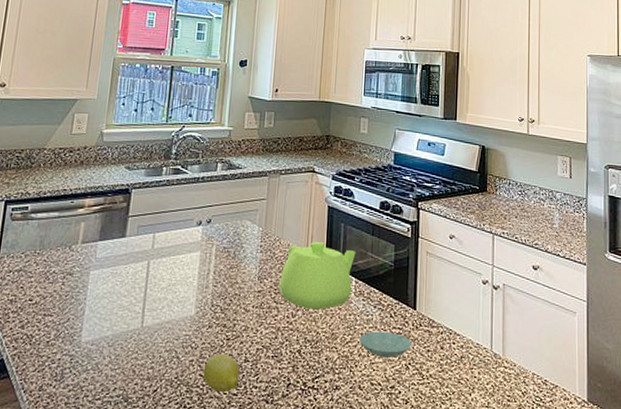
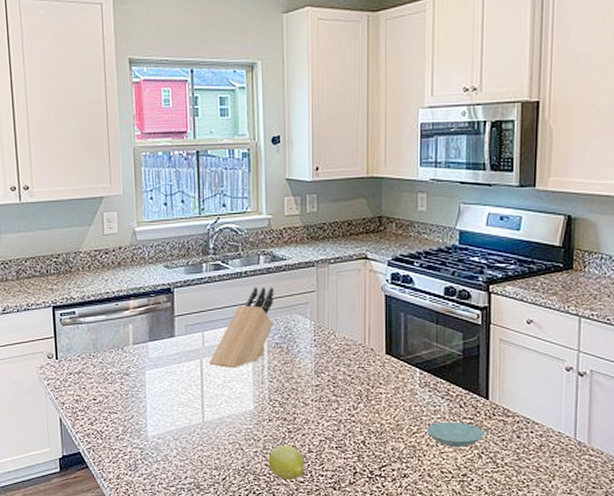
knife block: none [156,192,228,272] -> present [209,287,274,369]
teapot: present [279,241,356,310] -> none [338,332,419,402]

